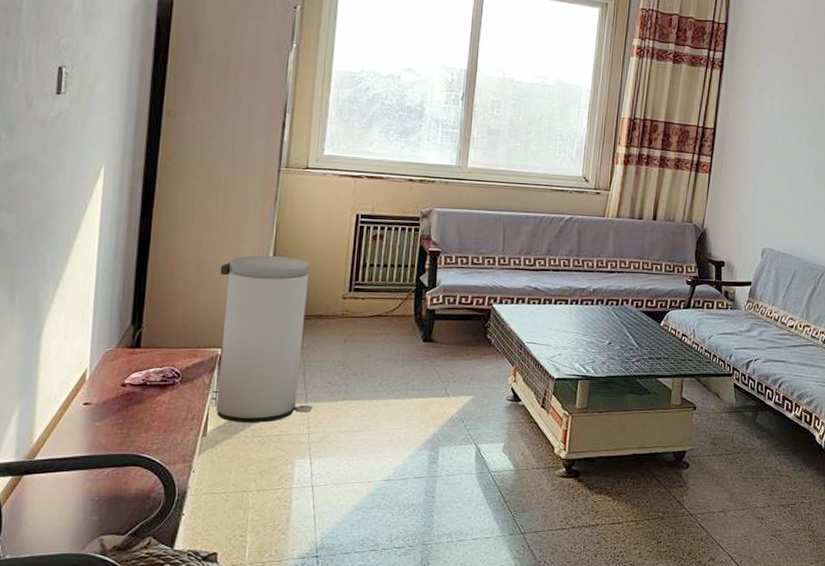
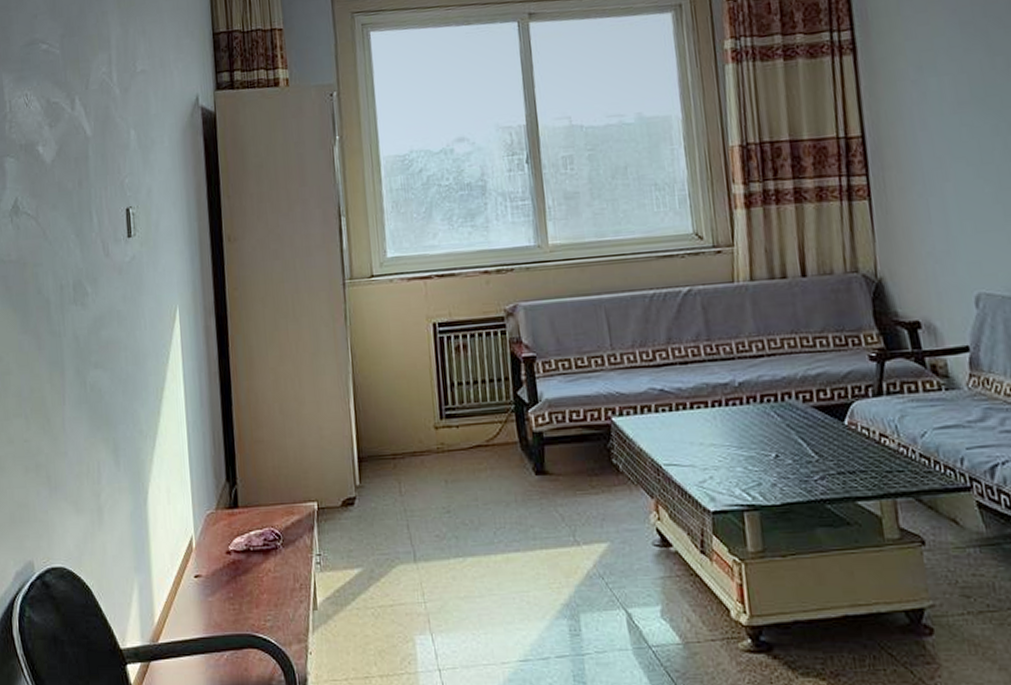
pedal bin: present [216,255,312,423] -> none [302,384,424,591]

